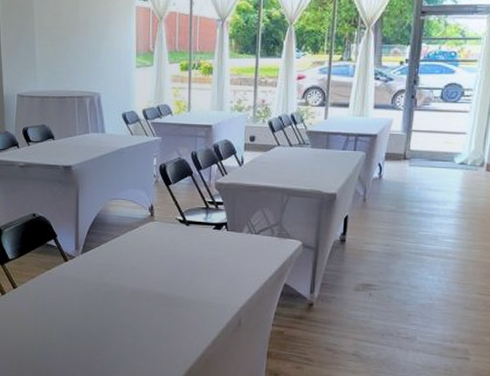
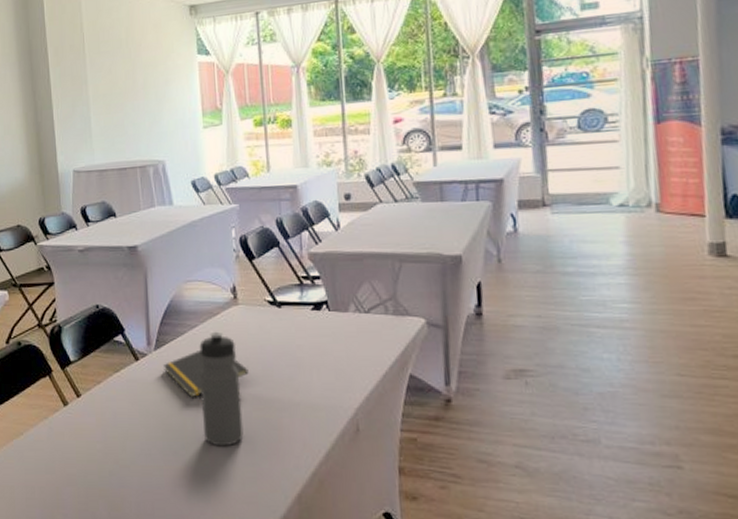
notepad: none [88,256,158,294] -> present [164,351,249,398]
water bottle: none [117,241,151,332] -> present [199,331,244,447]

